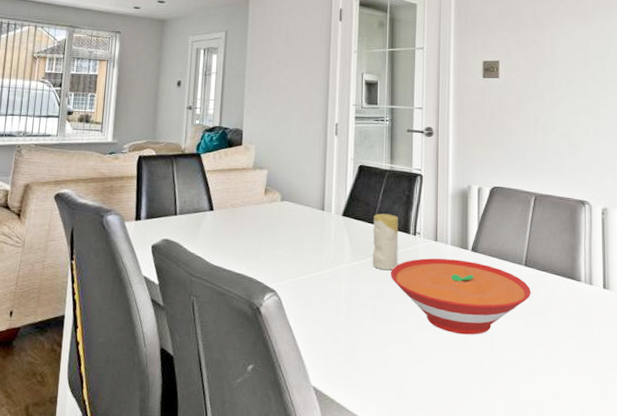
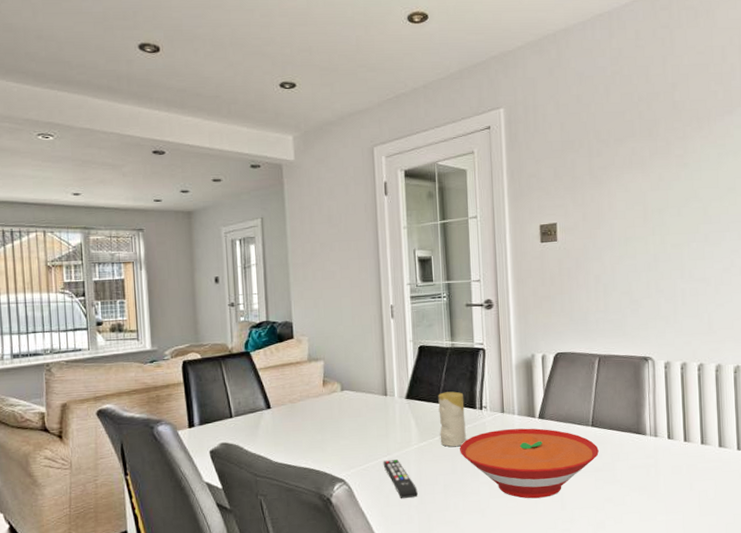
remote control: none [314,276,346,317] -> present [383,459,418,498]

